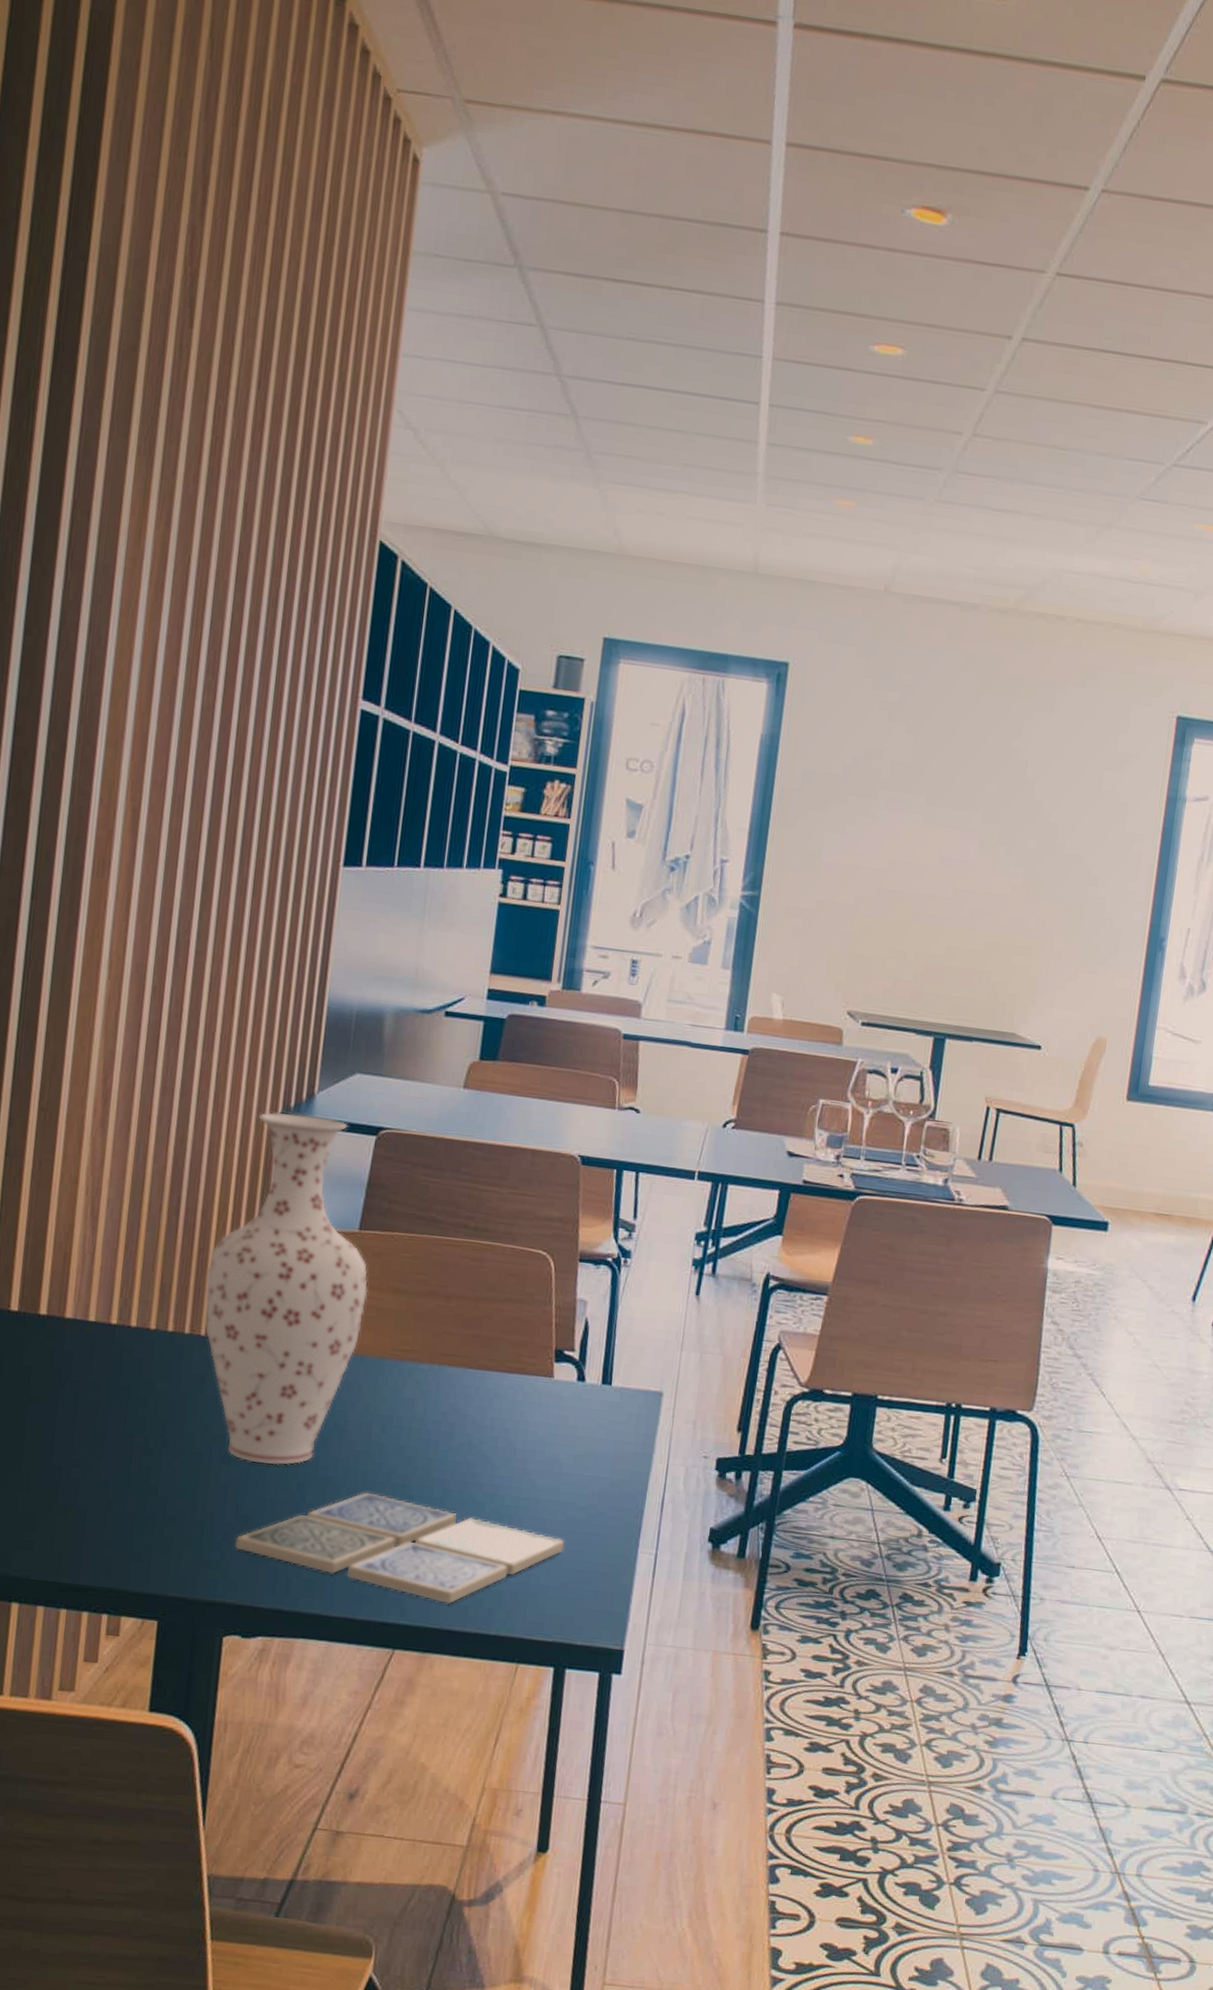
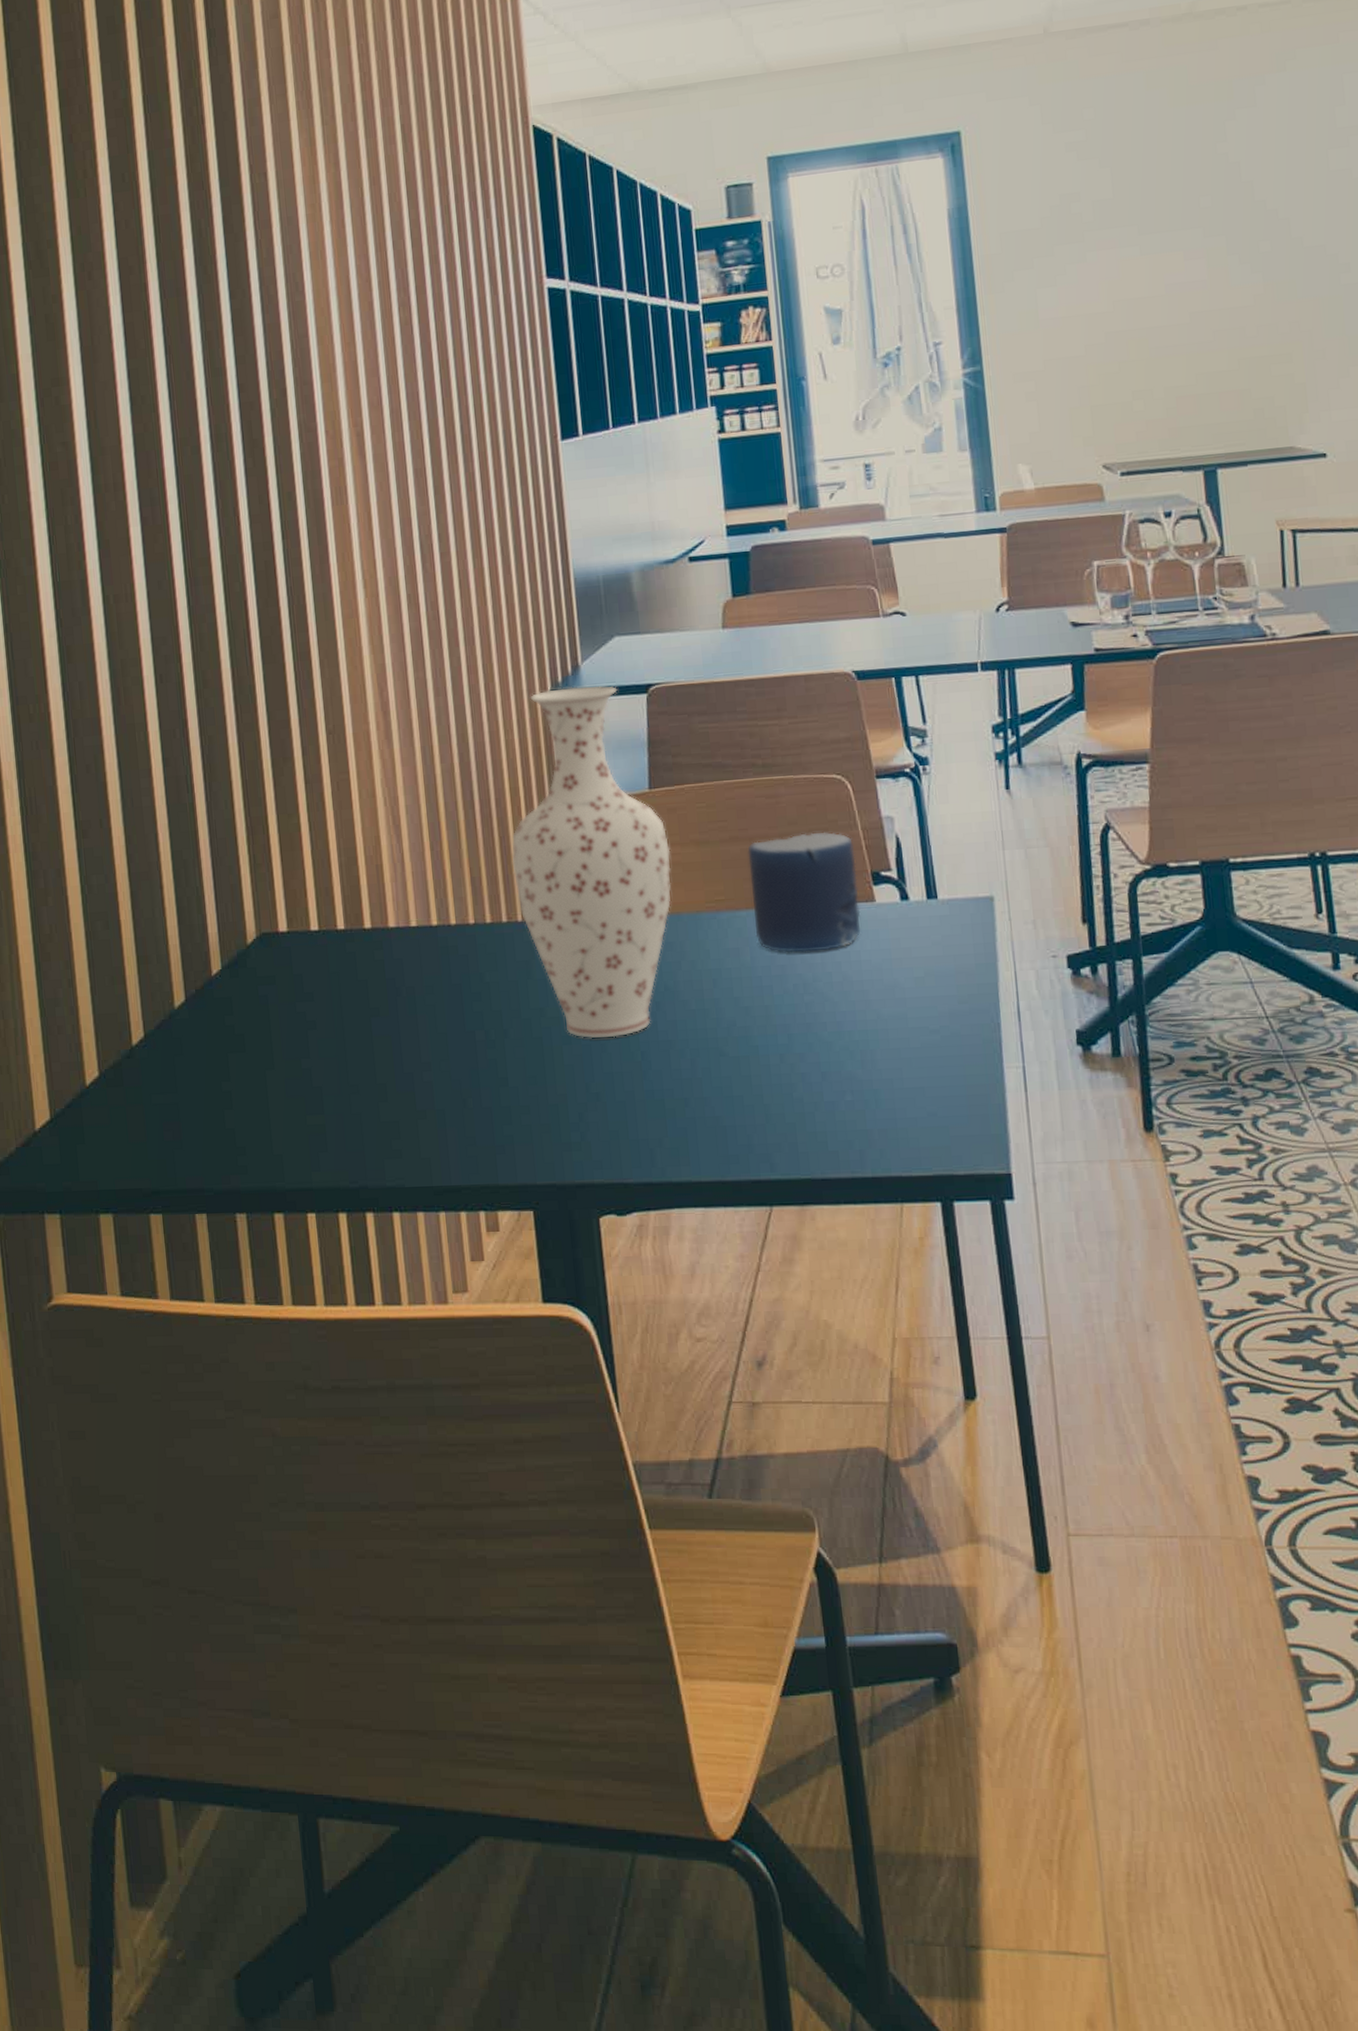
drink coaster: present [235,1492,565,1605] -> none [592,1049,925,1152]
candle: none [433,1300,545,1416] -> present [747,831,861,953]

